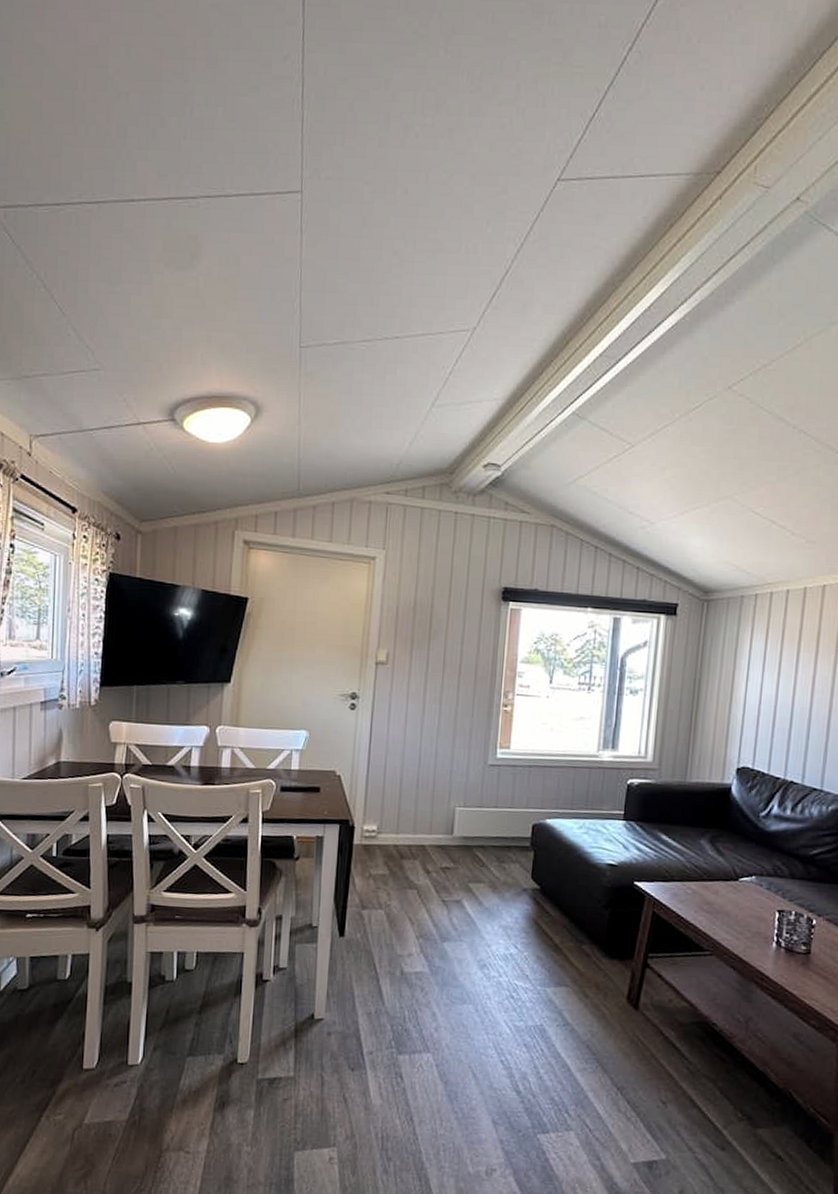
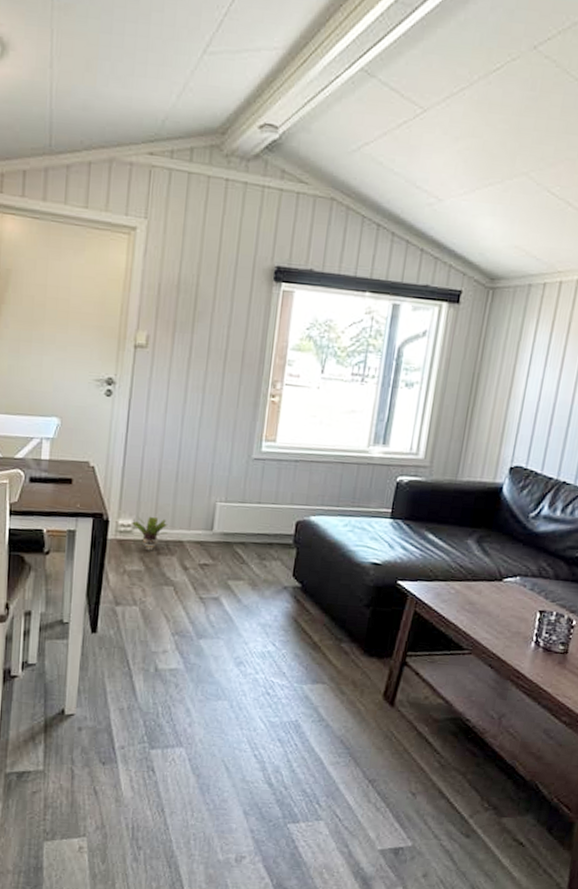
potted plant: none [376,823,412,856] -> present [132,517,169,551]

